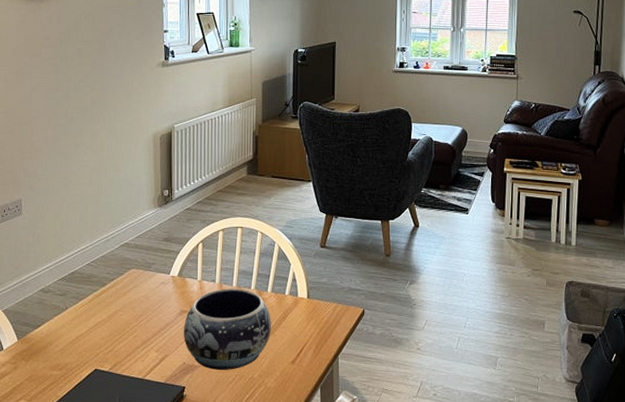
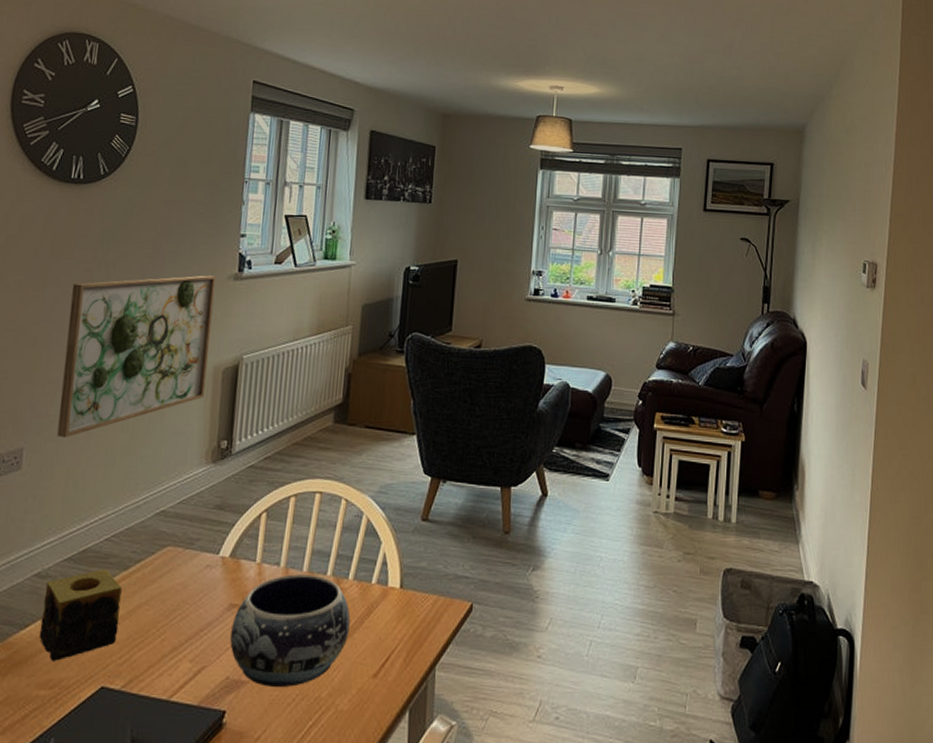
wall art: none [43,64,149,191] -> present [56,275,217,438]
candle: none [48,286,103,351] -> present [39,569,122,661]

